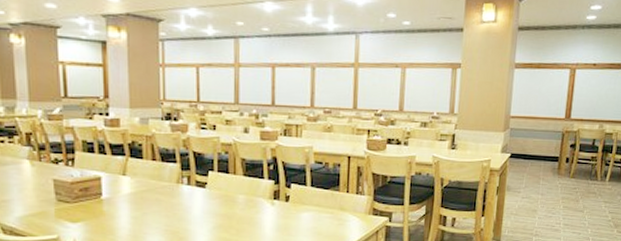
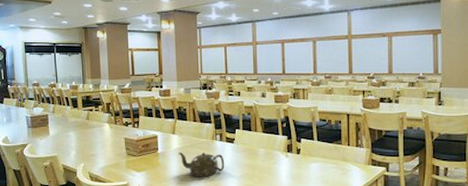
teapot: none [131,198,193,229] -> present [178,152,225,177]

